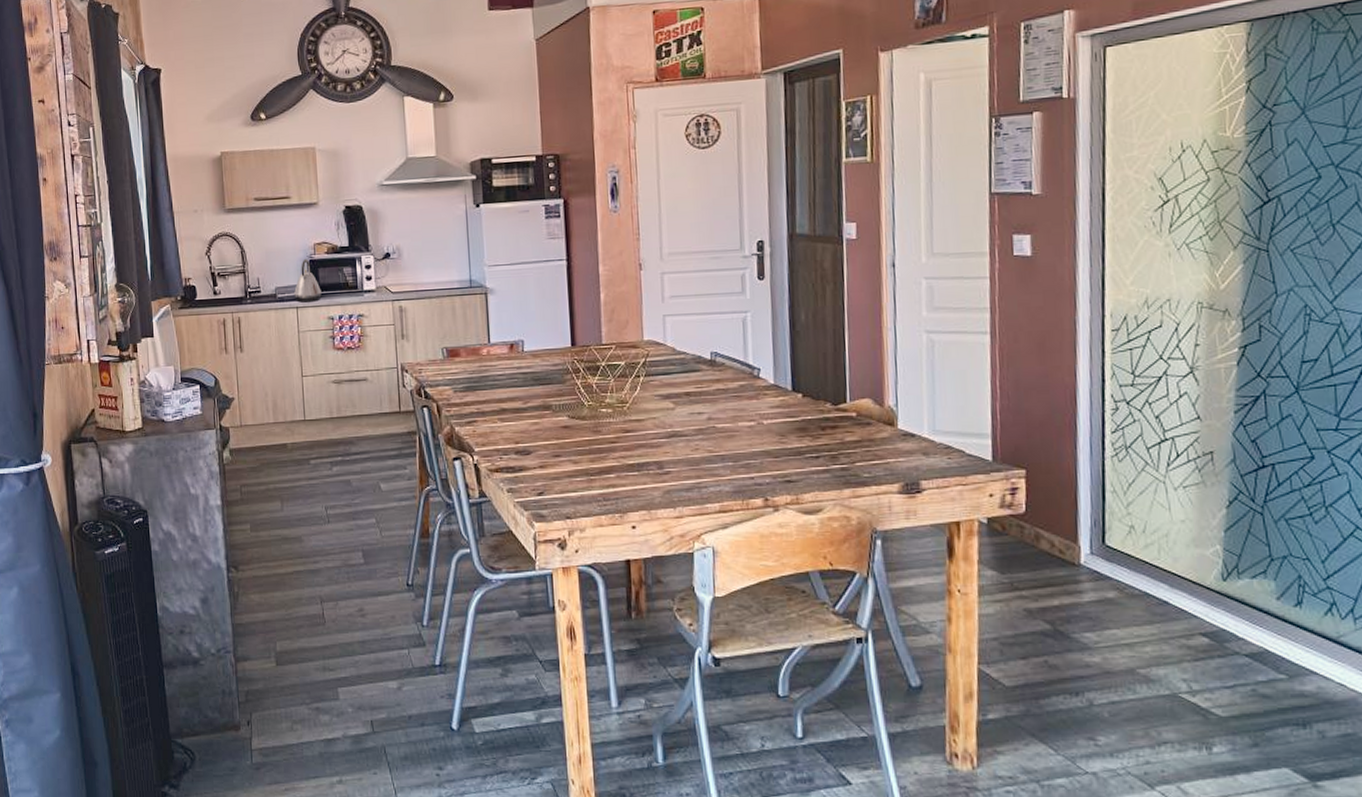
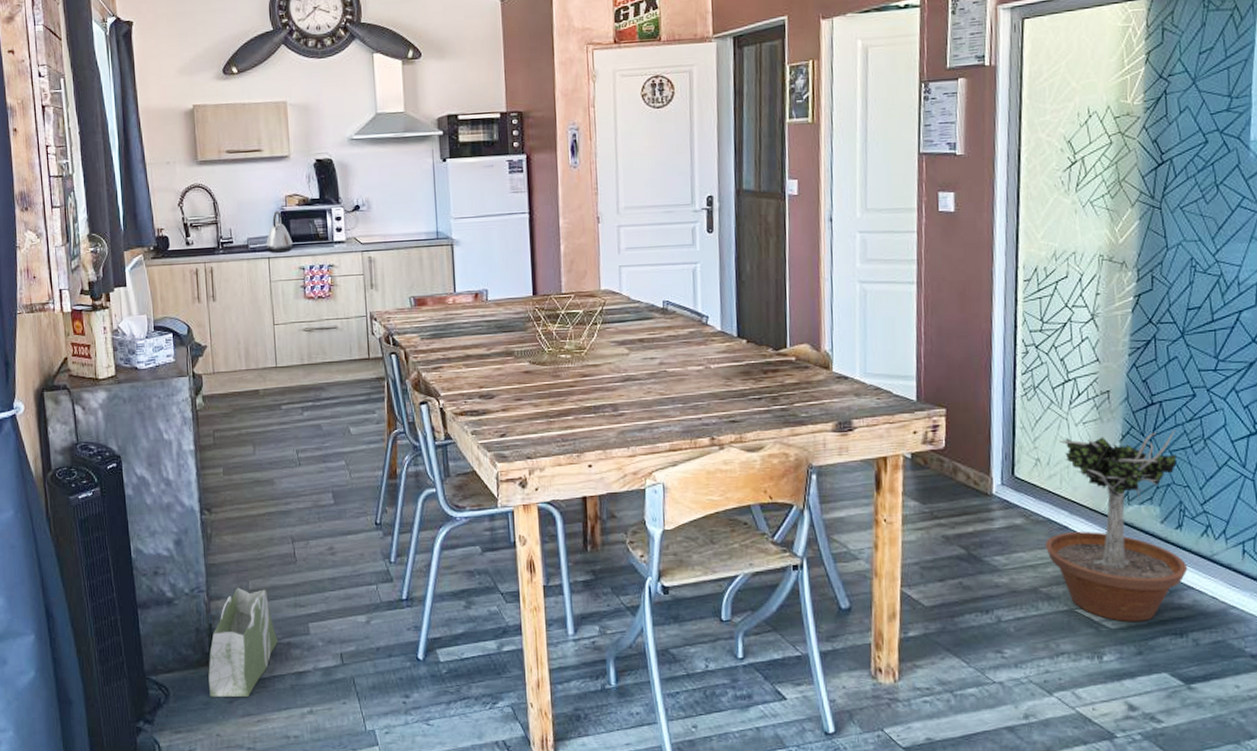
grocery bag: none [235,648,307,763] -> present [208,587,279,697]
potted tree: none [1143,494,1310,710] -> present [1046,429,1188,623]

